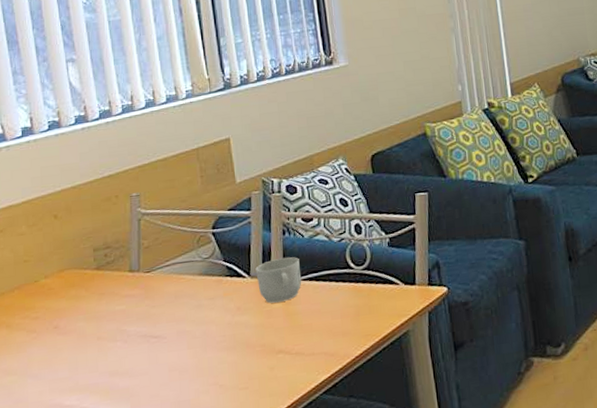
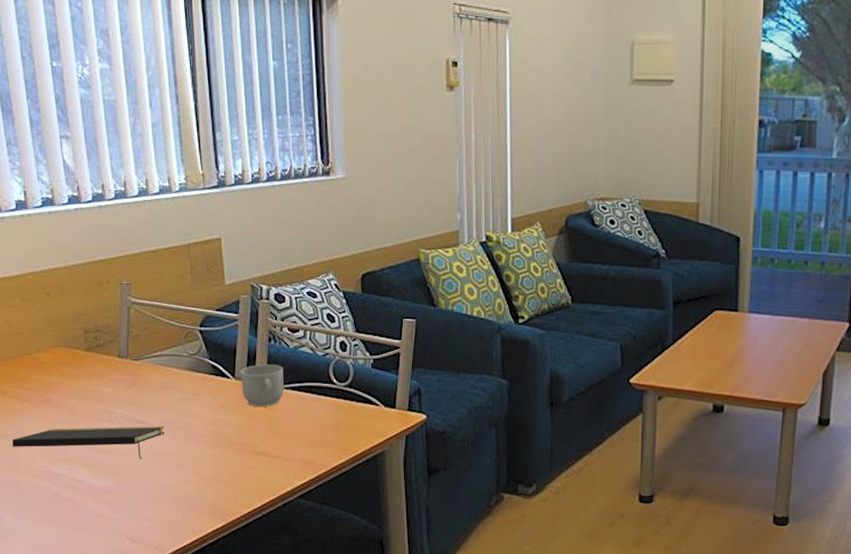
notepad: none [19,338,181,383] -> present [13,426,165,459]

